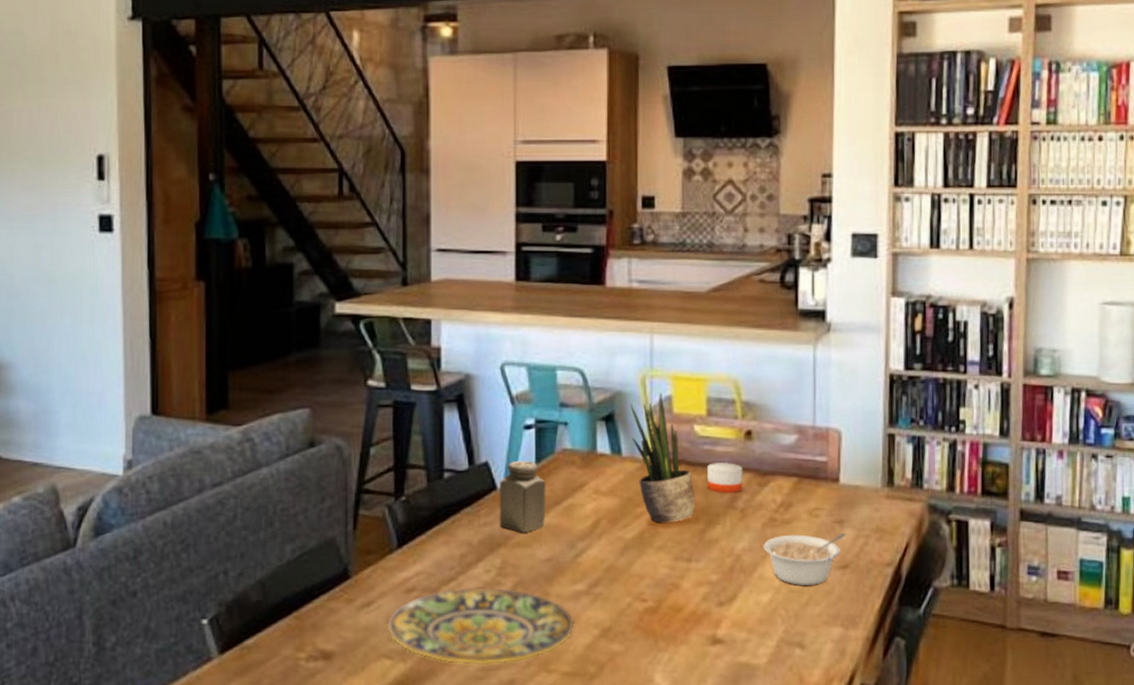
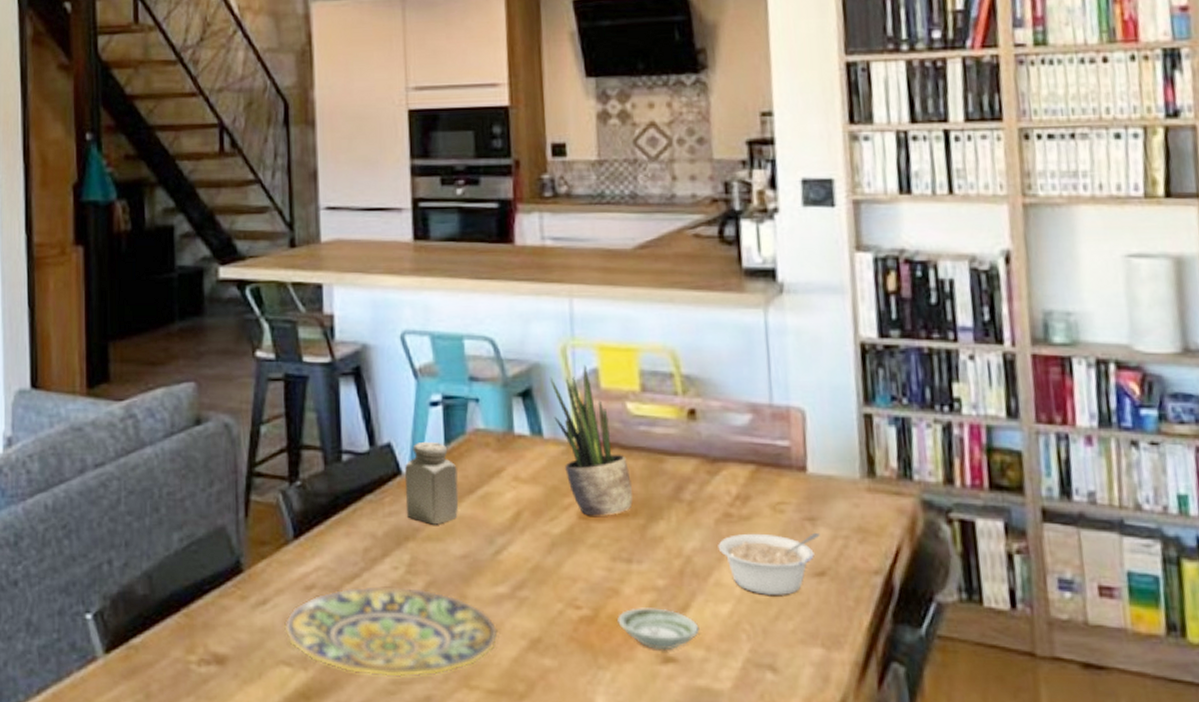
saucer: none [677,599,744,634] -> present [617,608,700,650]
candle: present [707,461,743,493] -> none [644,445,689,482]

